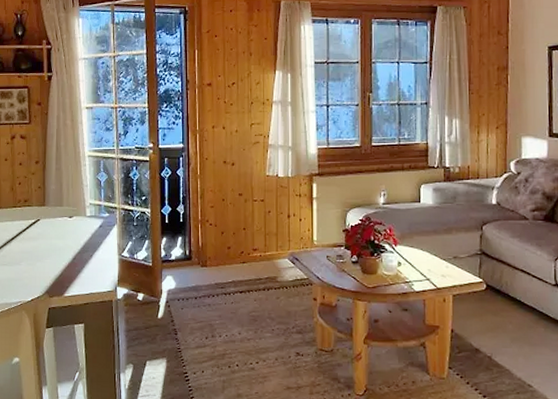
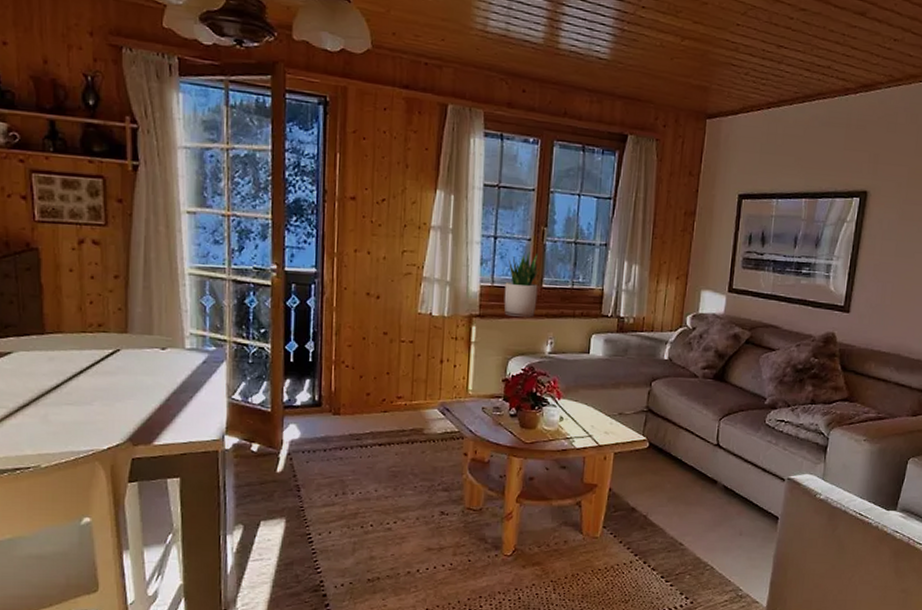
planter: none [339,116,369,174] -> present [504,252,540,318]

